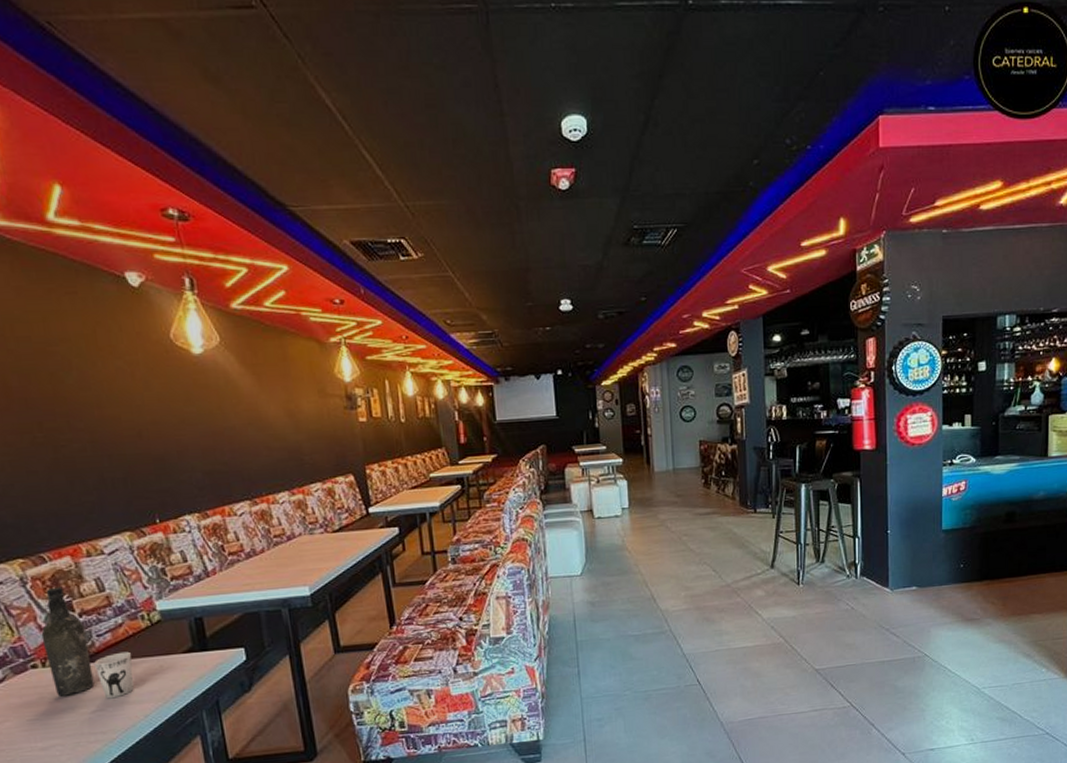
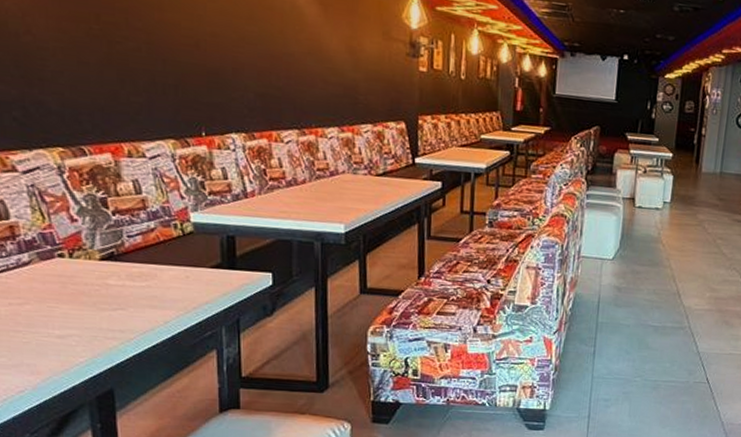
beer bottle: present [41,587,95,697] -> none [72,181,119,290]
cup: present [94,651,134,699] -> none [122,256,159,300]

